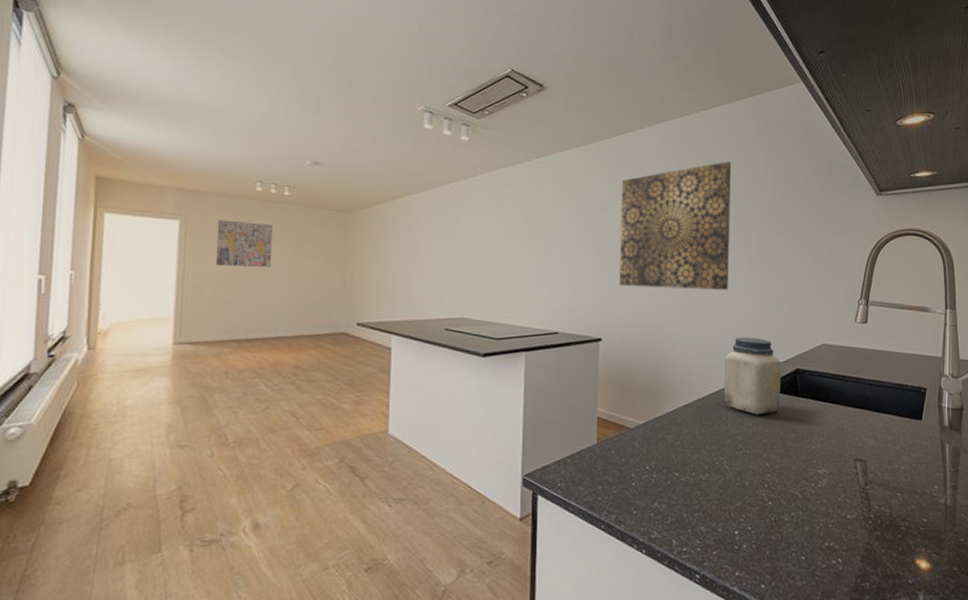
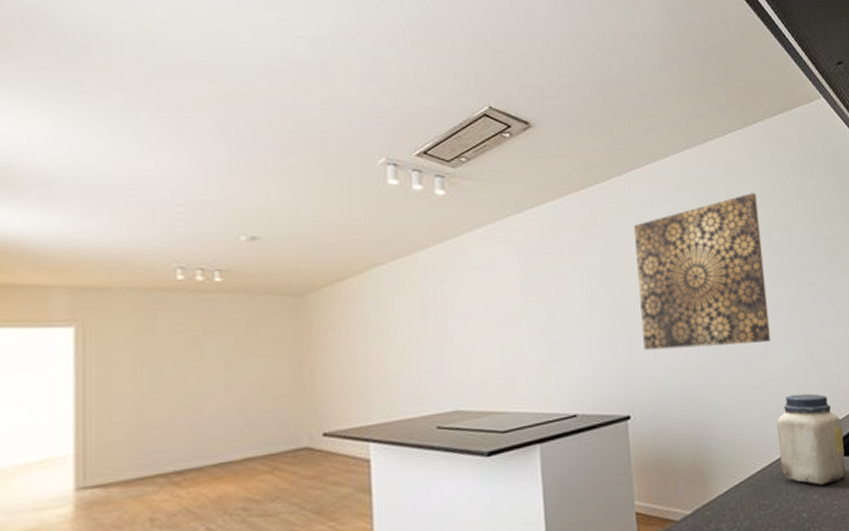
wall art: present [215,220,274,267] -> none [127,320,204,380]

